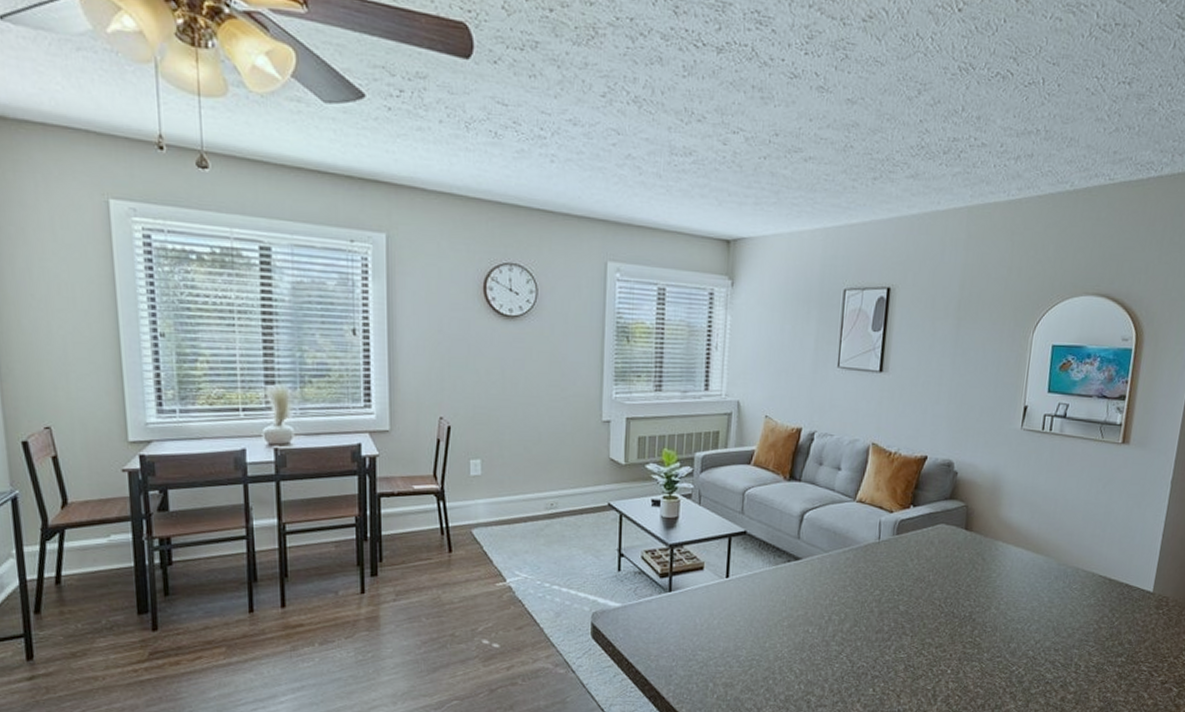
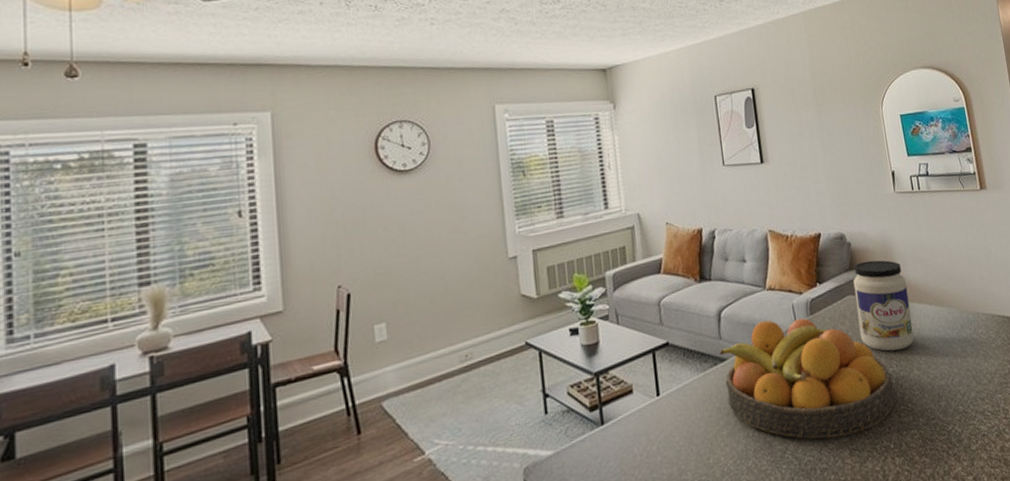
fruit bowl: none [795,531,966,652] -> present [719,318,895,439]
jar: none [943,493,1008,586] -> present [853,260,914,352]

